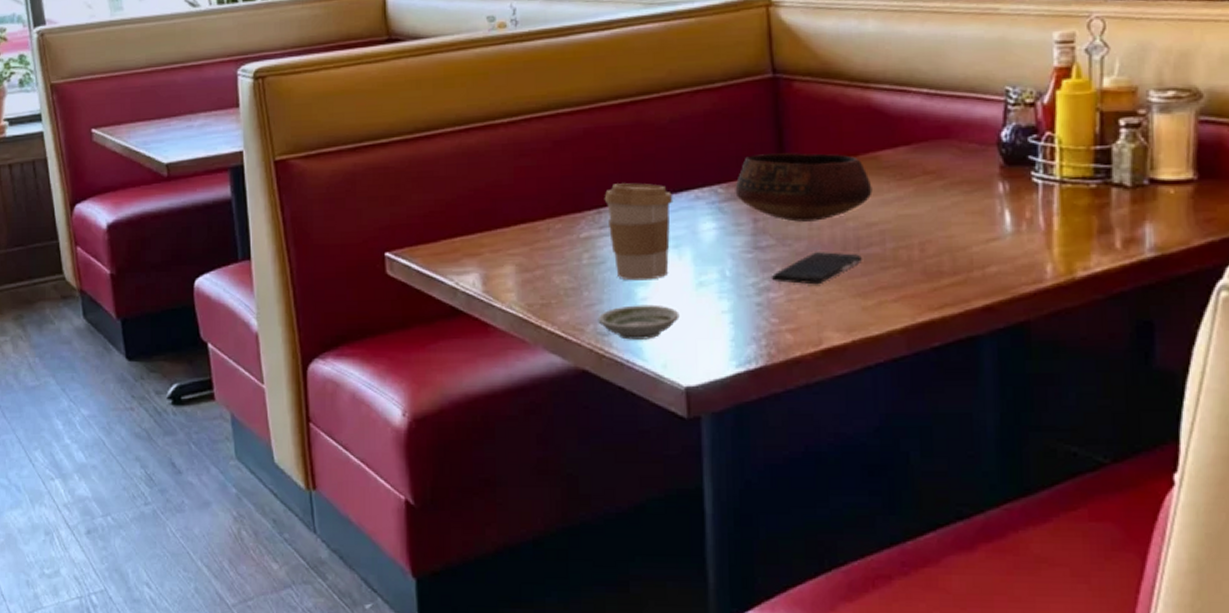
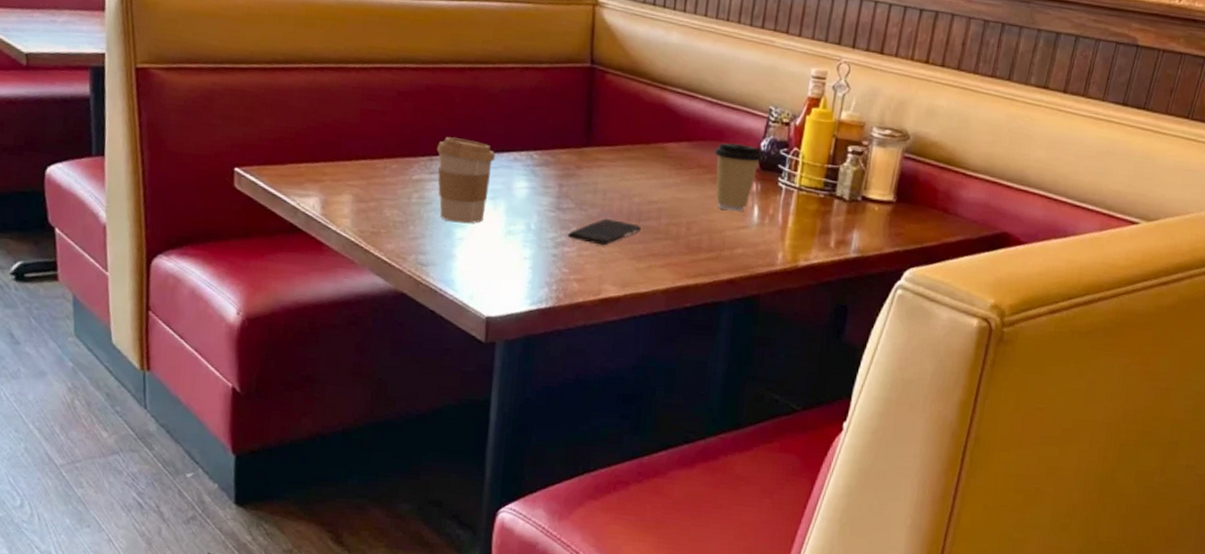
saucer: present [598,304,680,340] -> none [419,242,489,274]
bowl: present [735,152,872,222] -> none [547,130,657,194]
coffee cup: none [942,138,1006,222] -> present [714,143,763,212]

